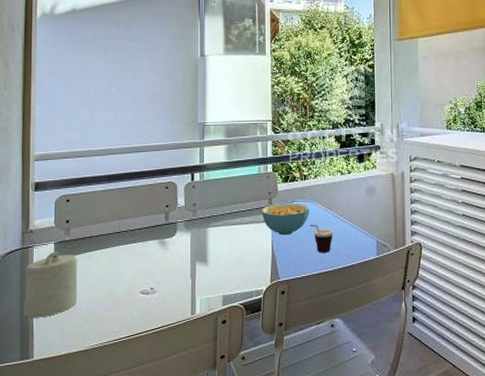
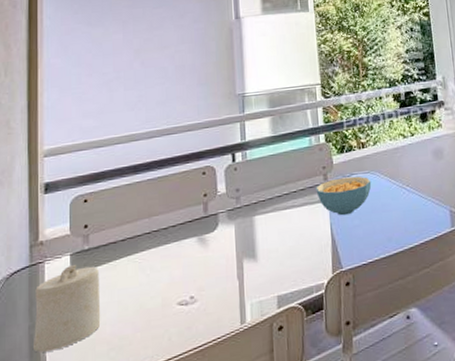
cup: present [310,225,334,253] -> none [373,199,401,232]

